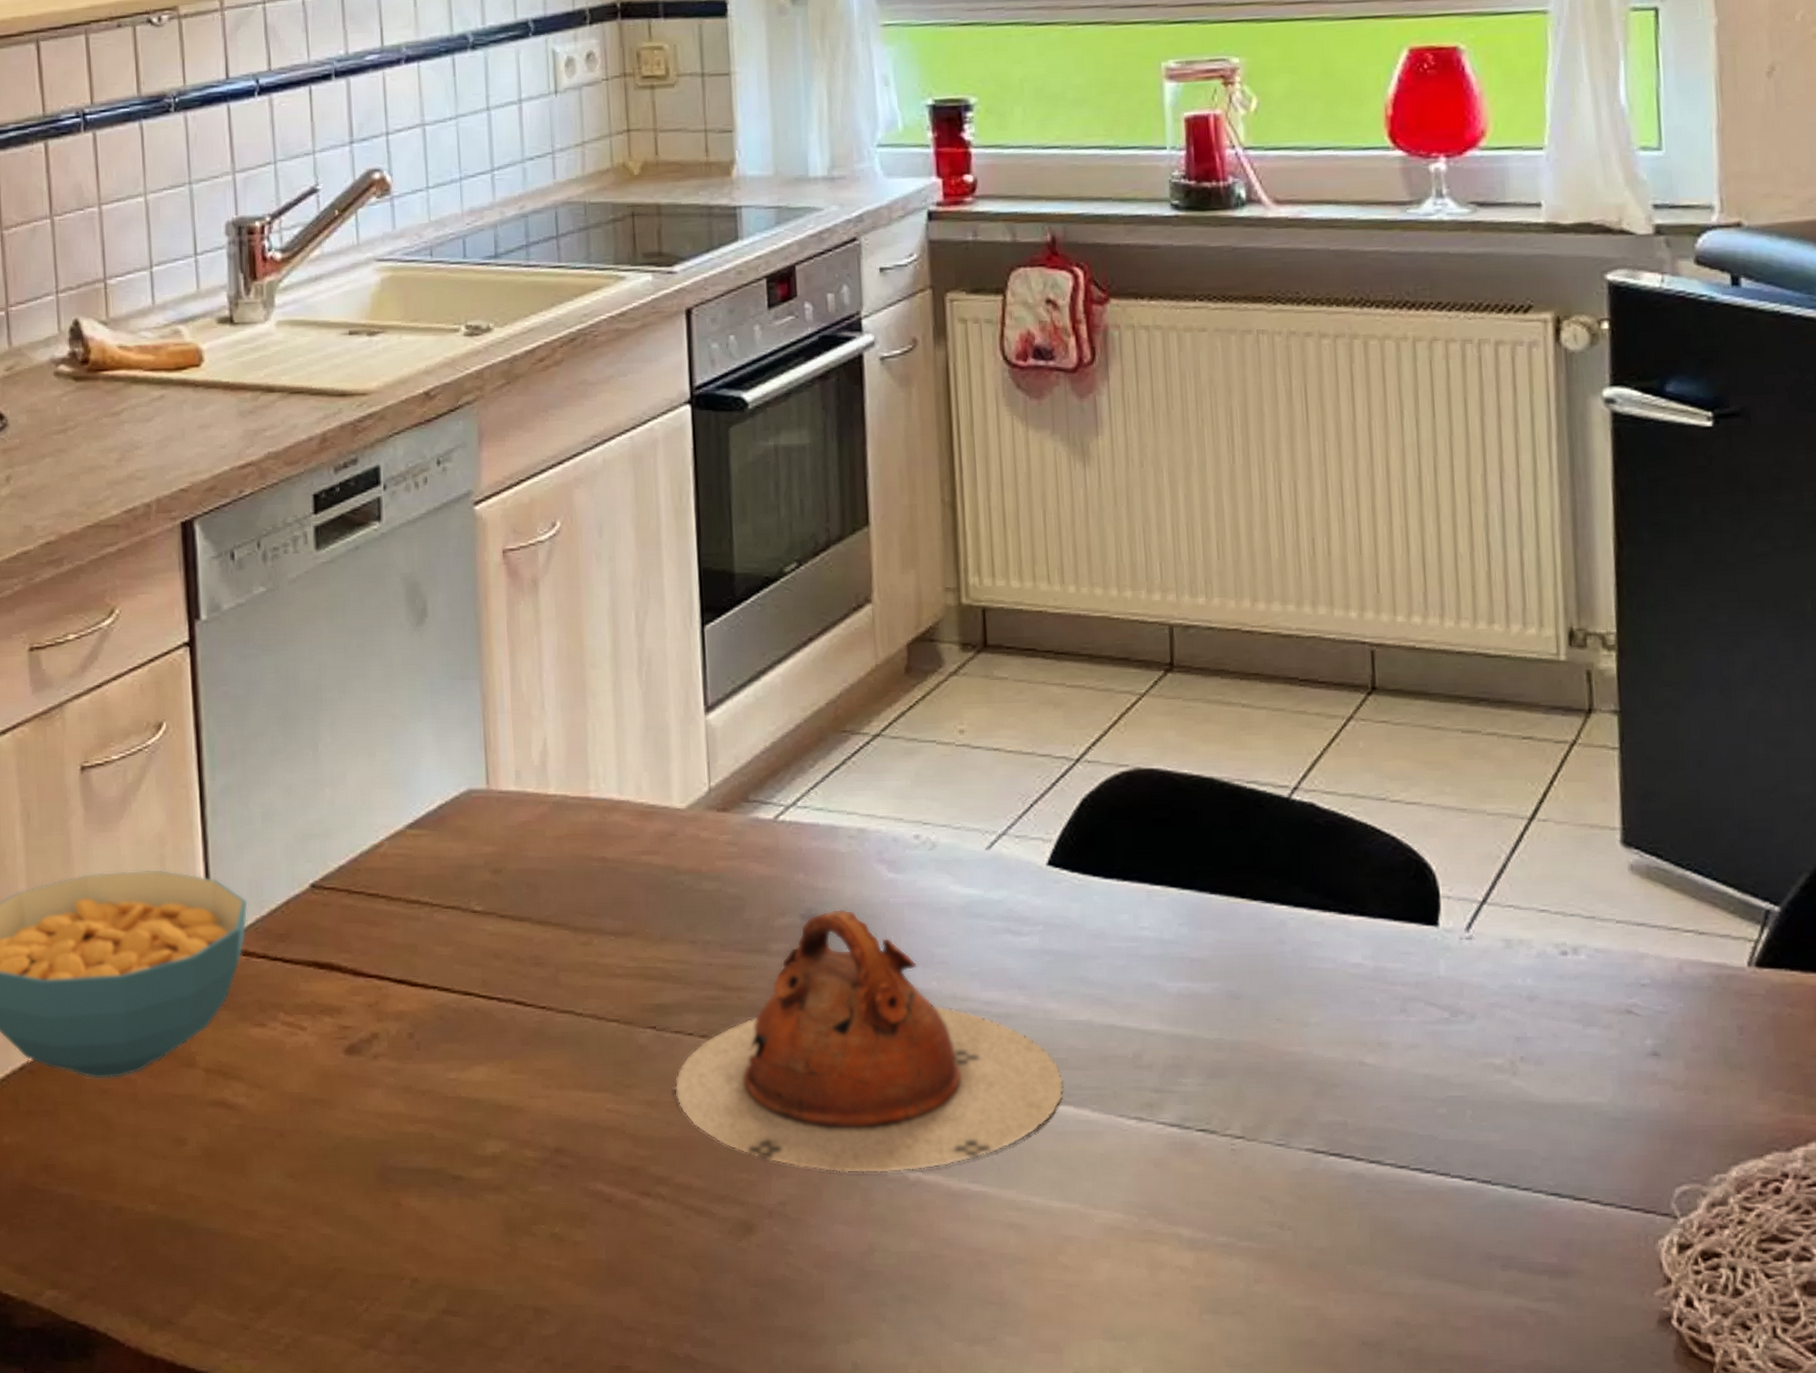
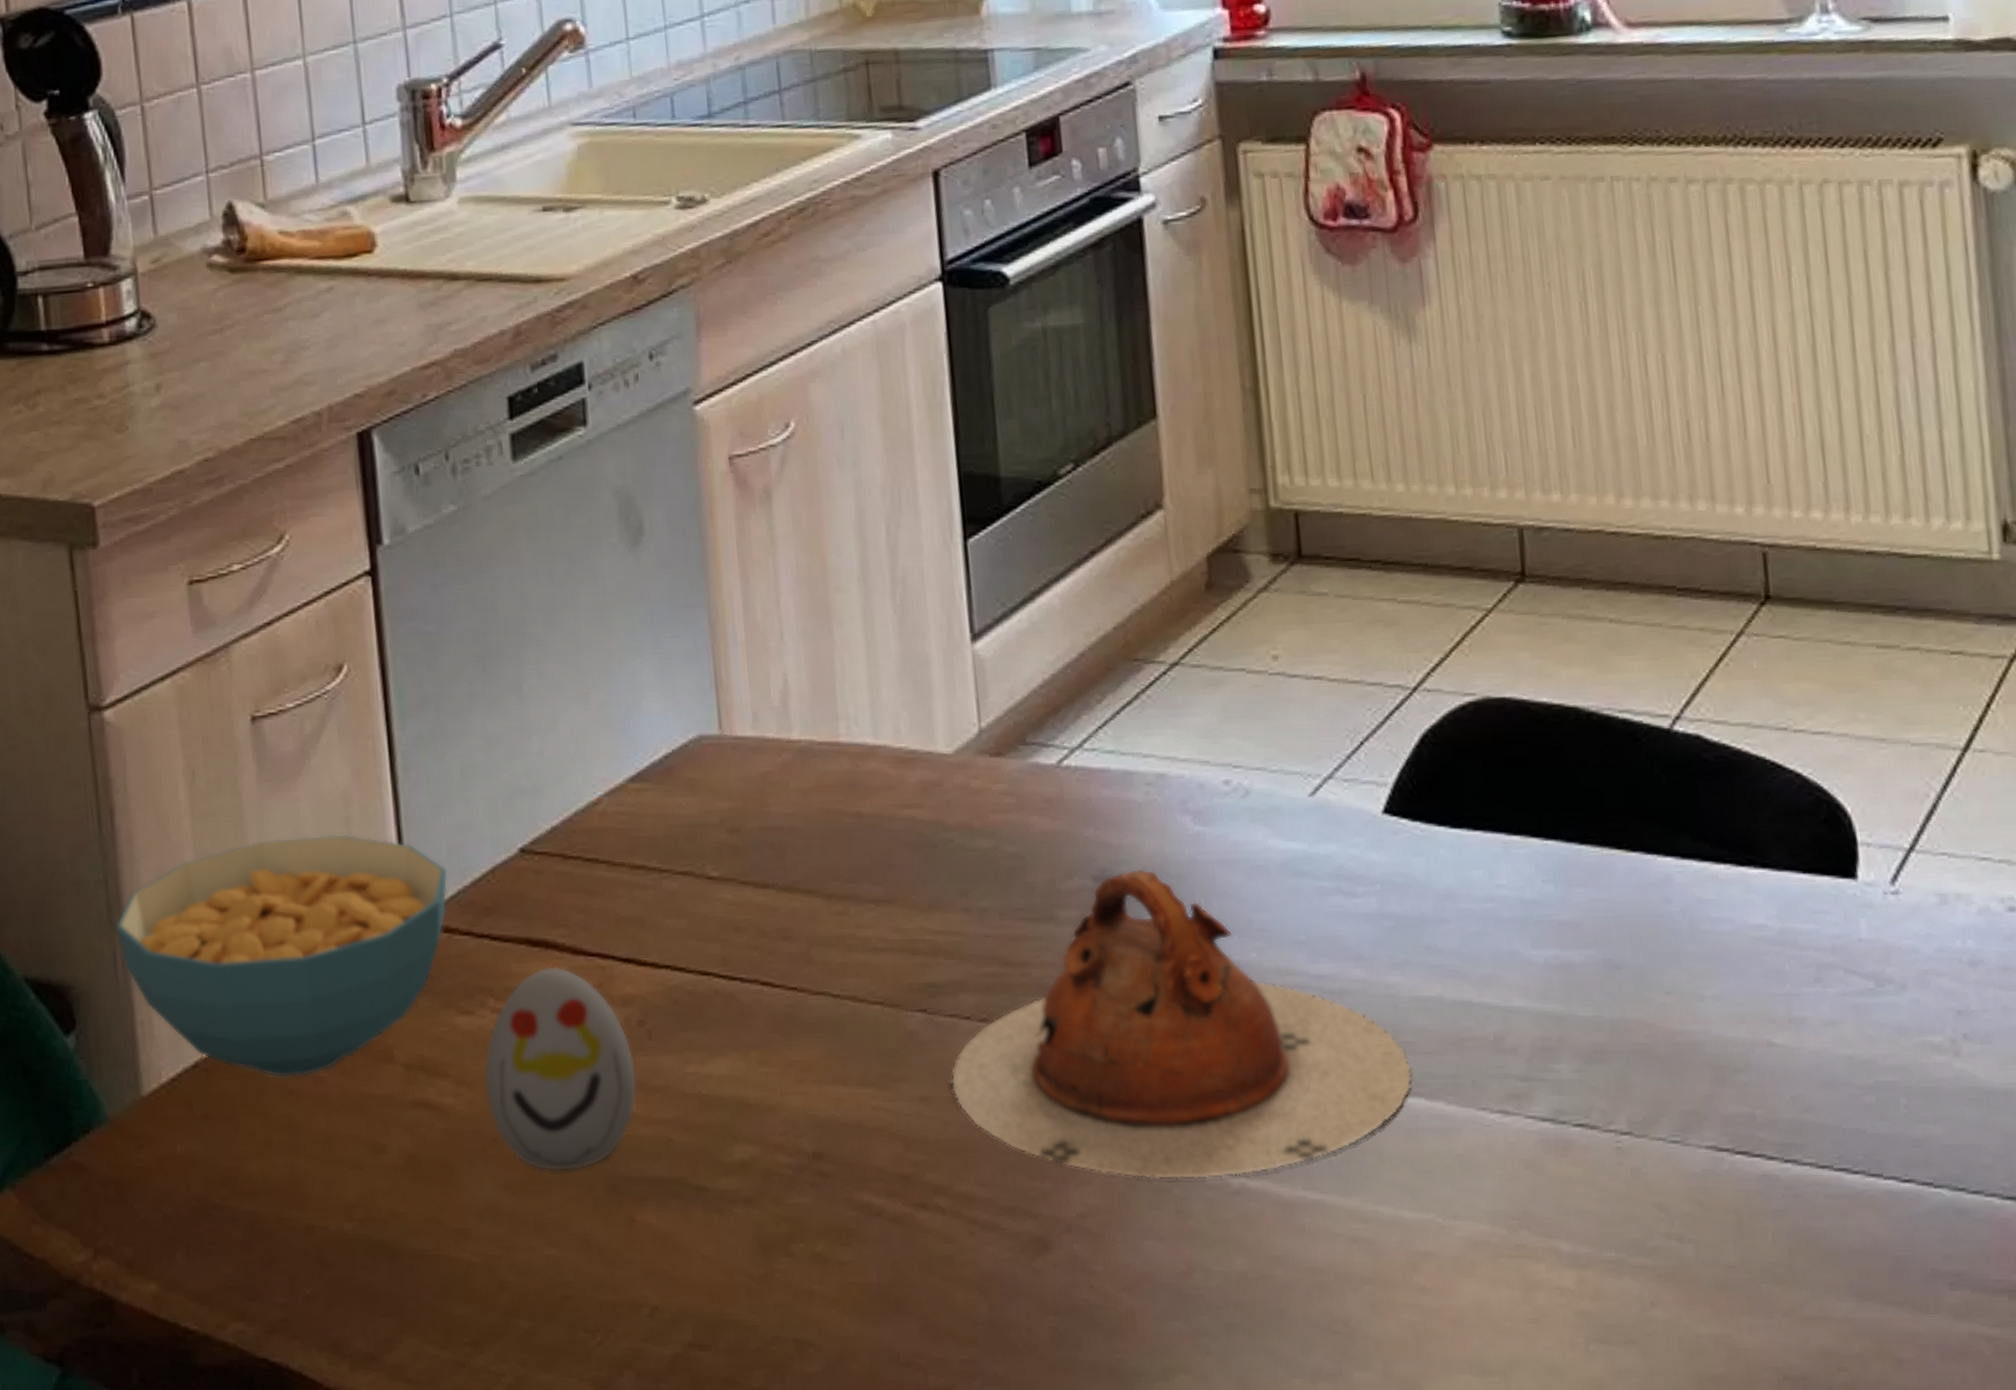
decorative egg: none [273,986,406,1163] -> present [483,966,637,1172]

